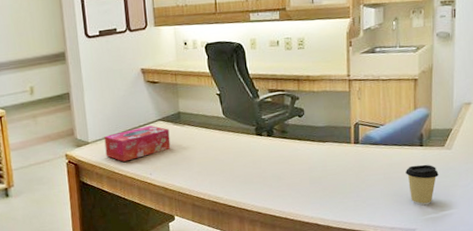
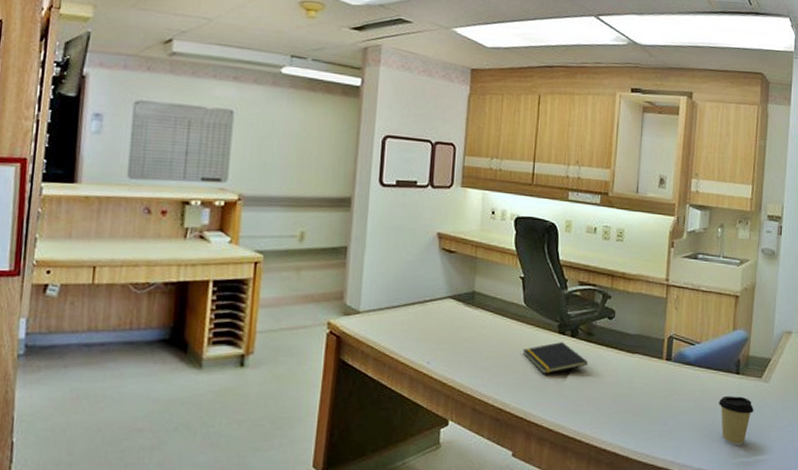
tissue box: present [104,125,171,162] -> none [378,301,459,342]
notepad: none [227,142,286,170] -> present [522,342,589,374]

